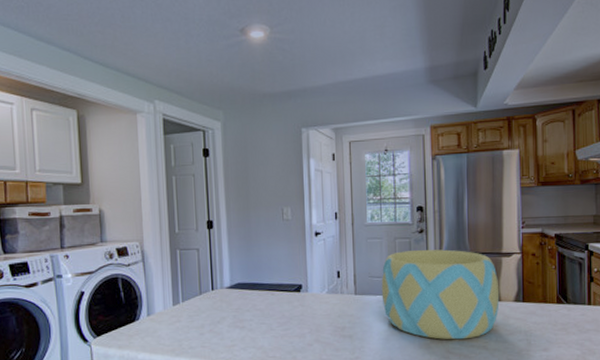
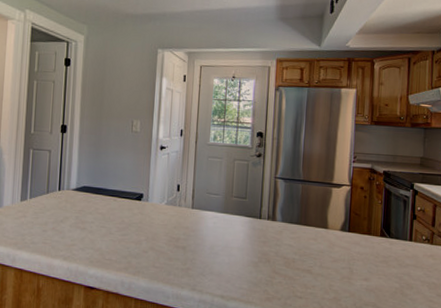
bowl: present [381,249,500,340] -> none [217,172,328,262]

